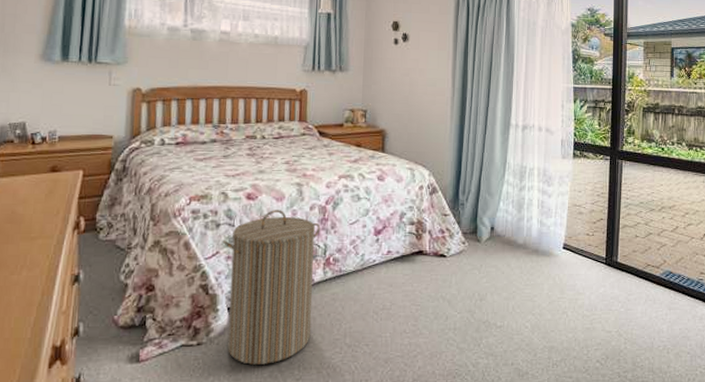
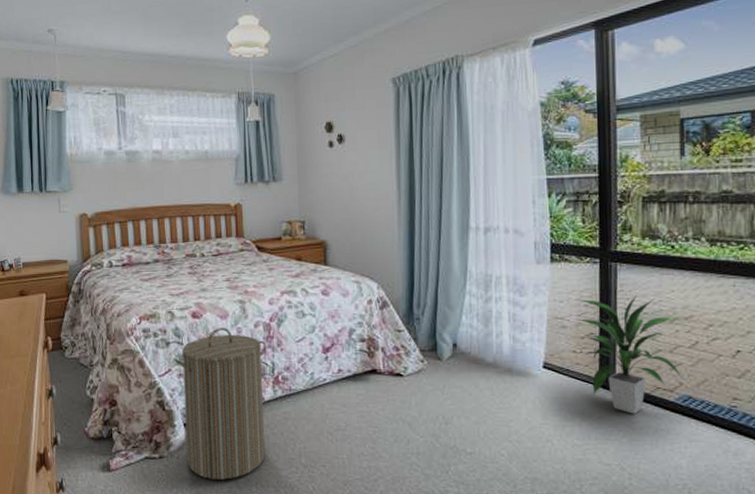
indoor plant: none [590,187,667,288] -> present [575,295,683,414]

